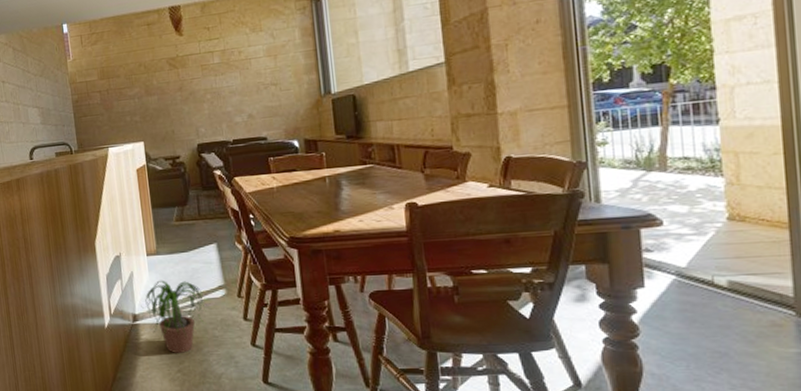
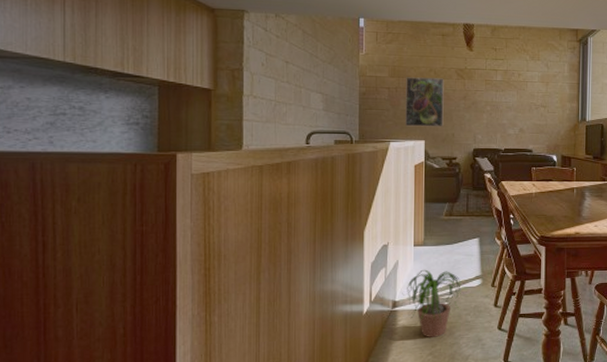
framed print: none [116,71,161,129] -> present [405,77,444,127]

